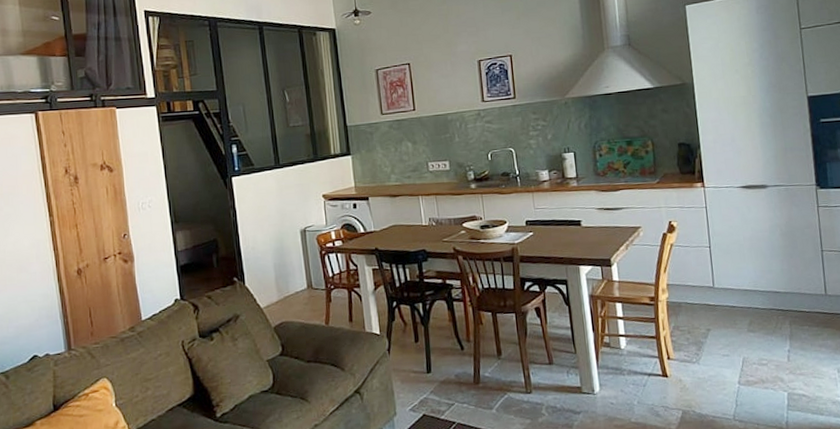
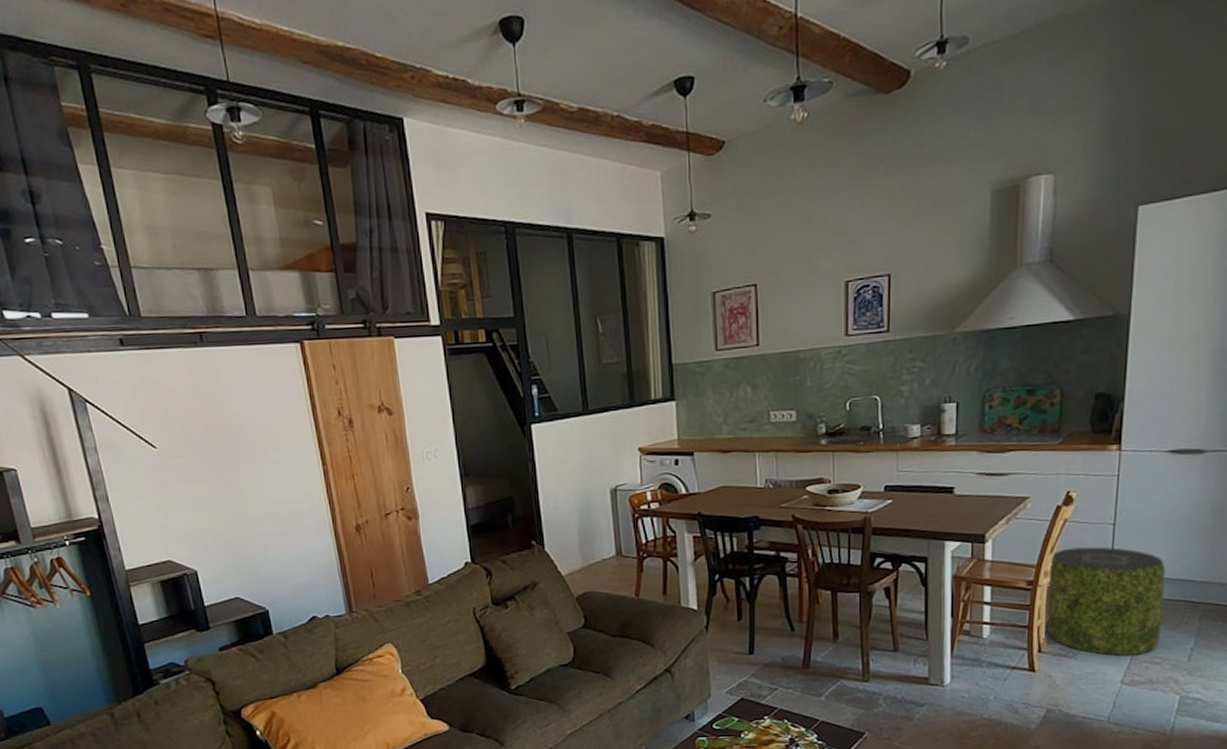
pouf: none [665,266,763,360] -> present [1048,547,1165,656]

